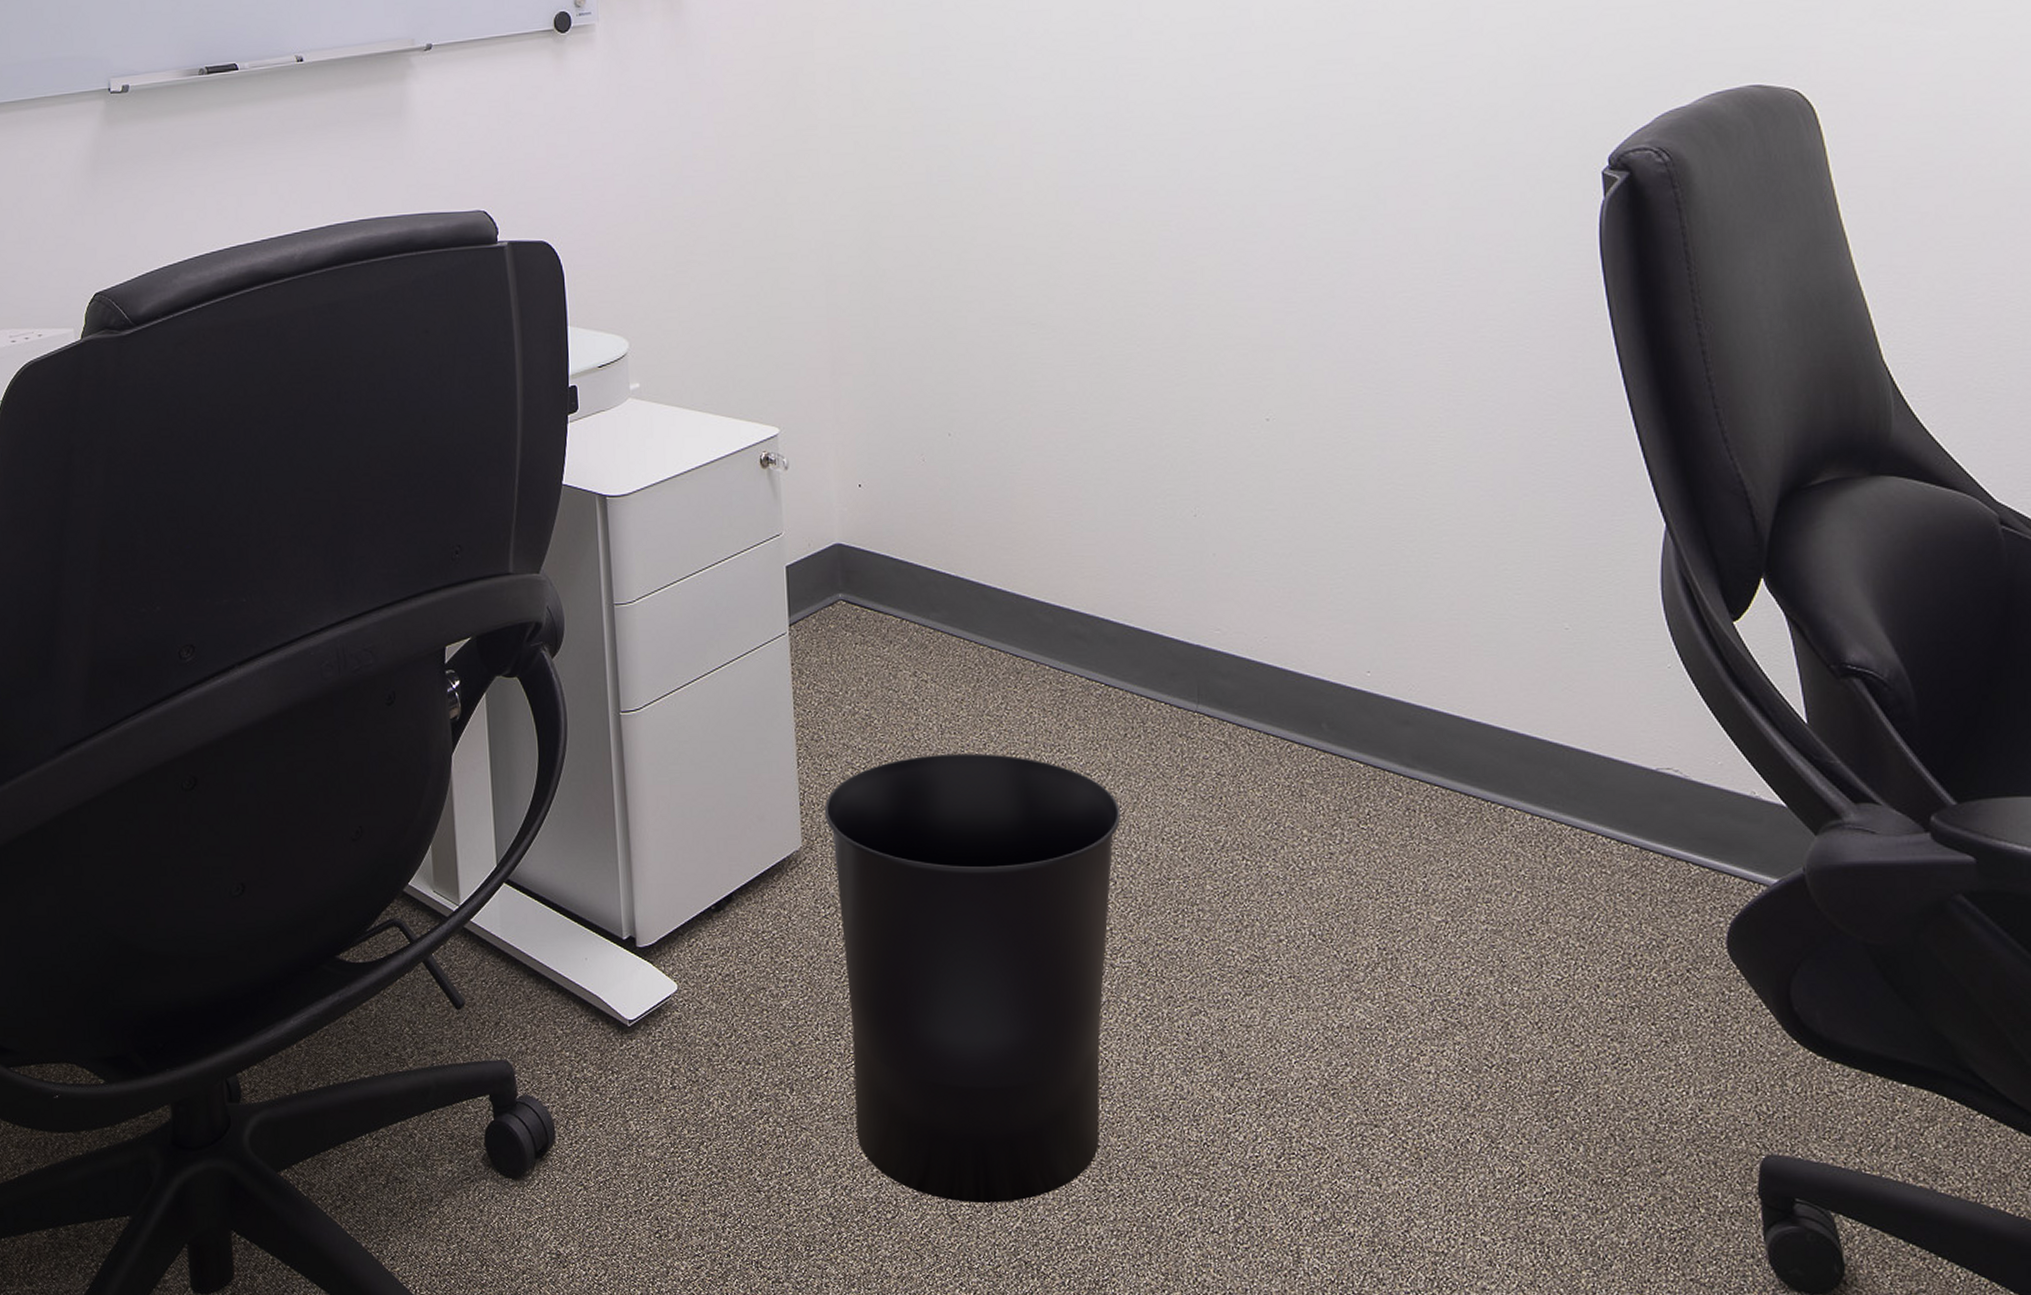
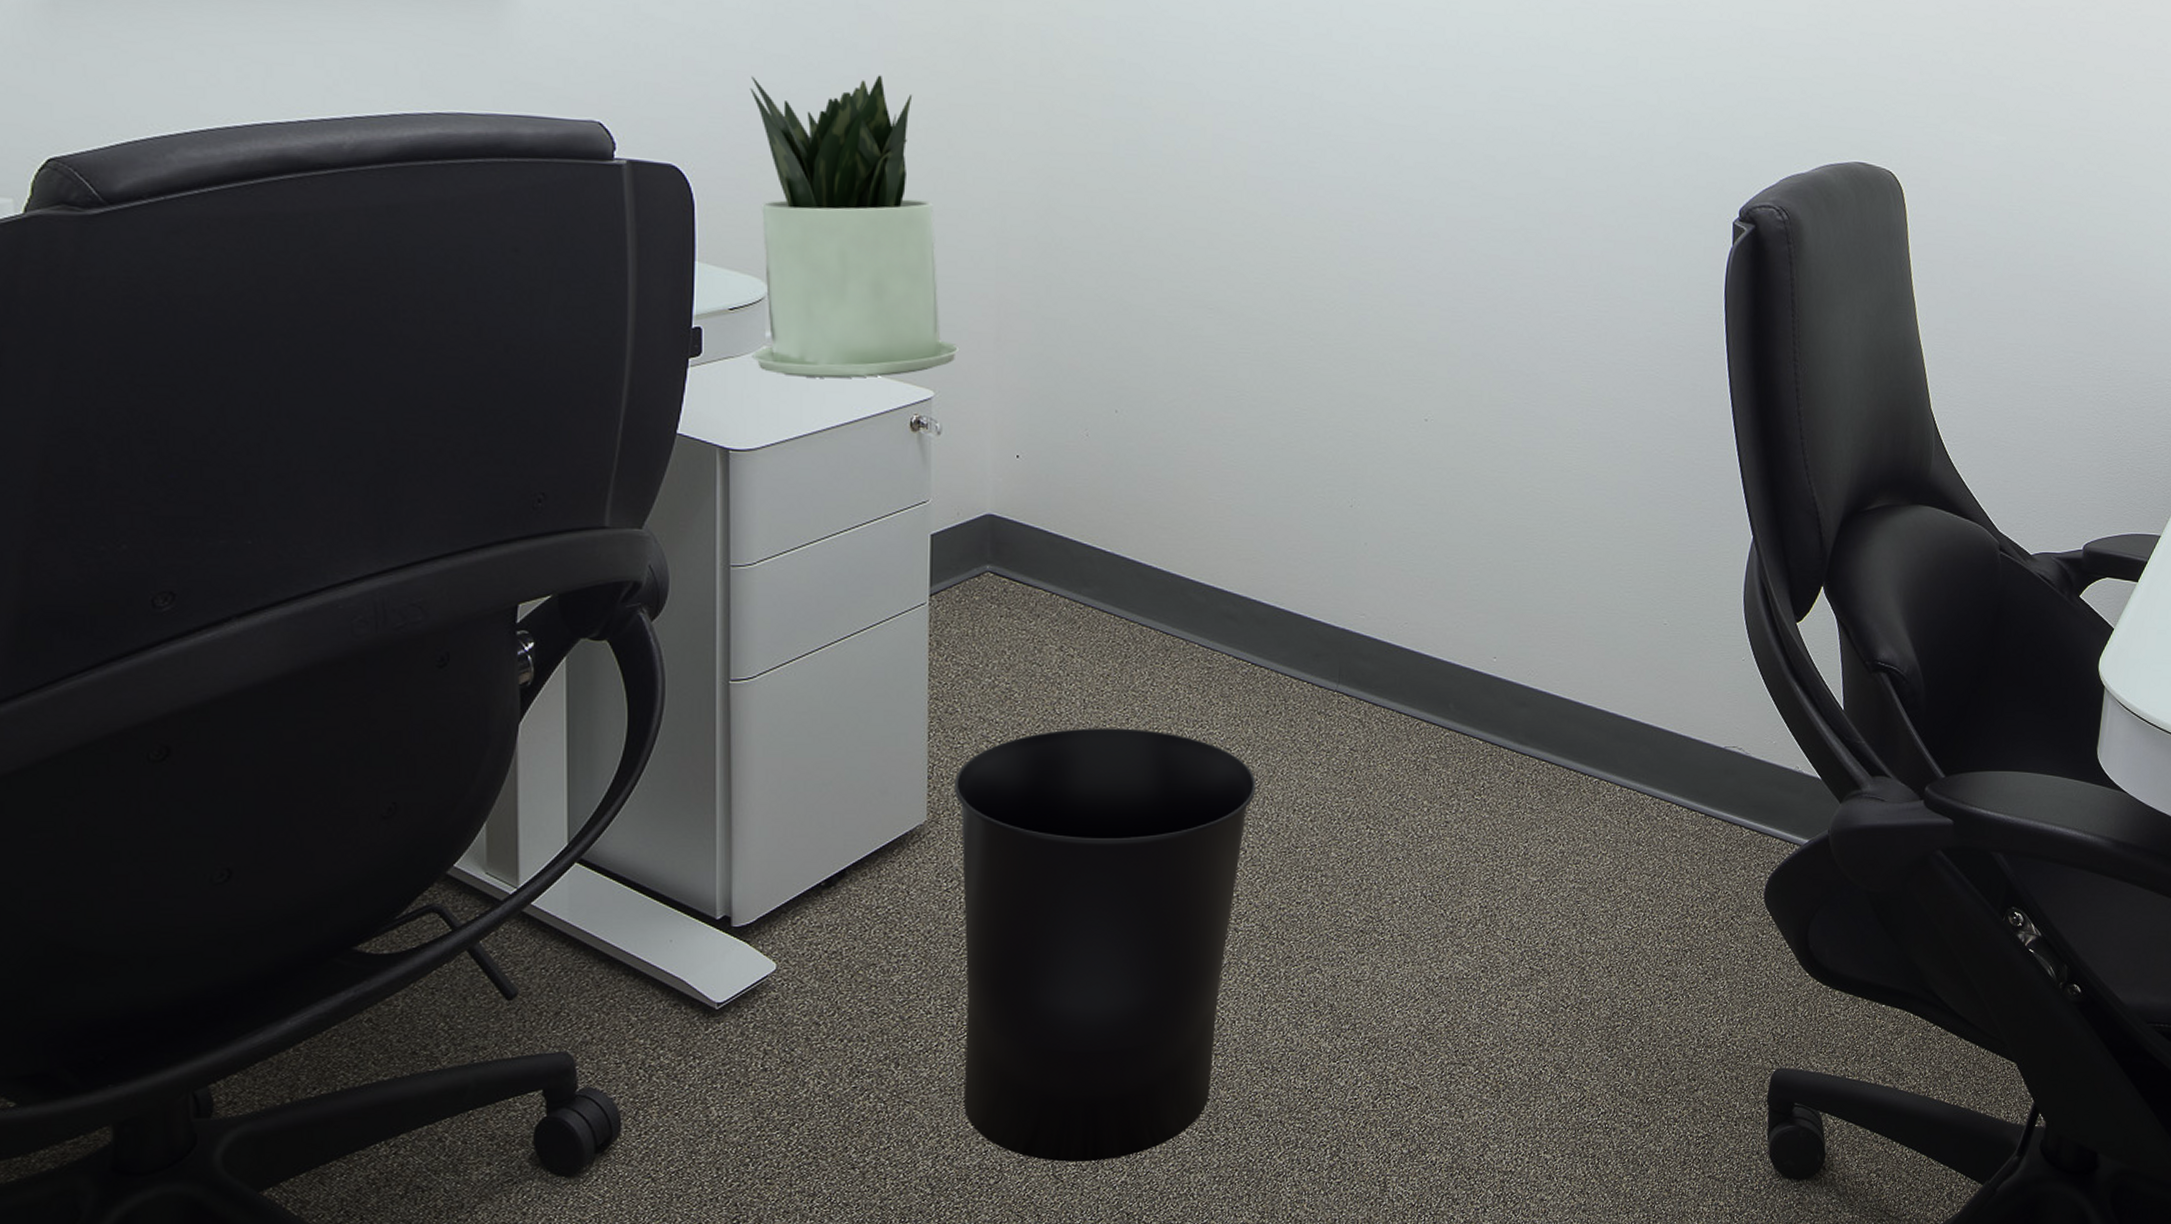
planter: none [603,136,800,424] -> present [750,75,960,379]

